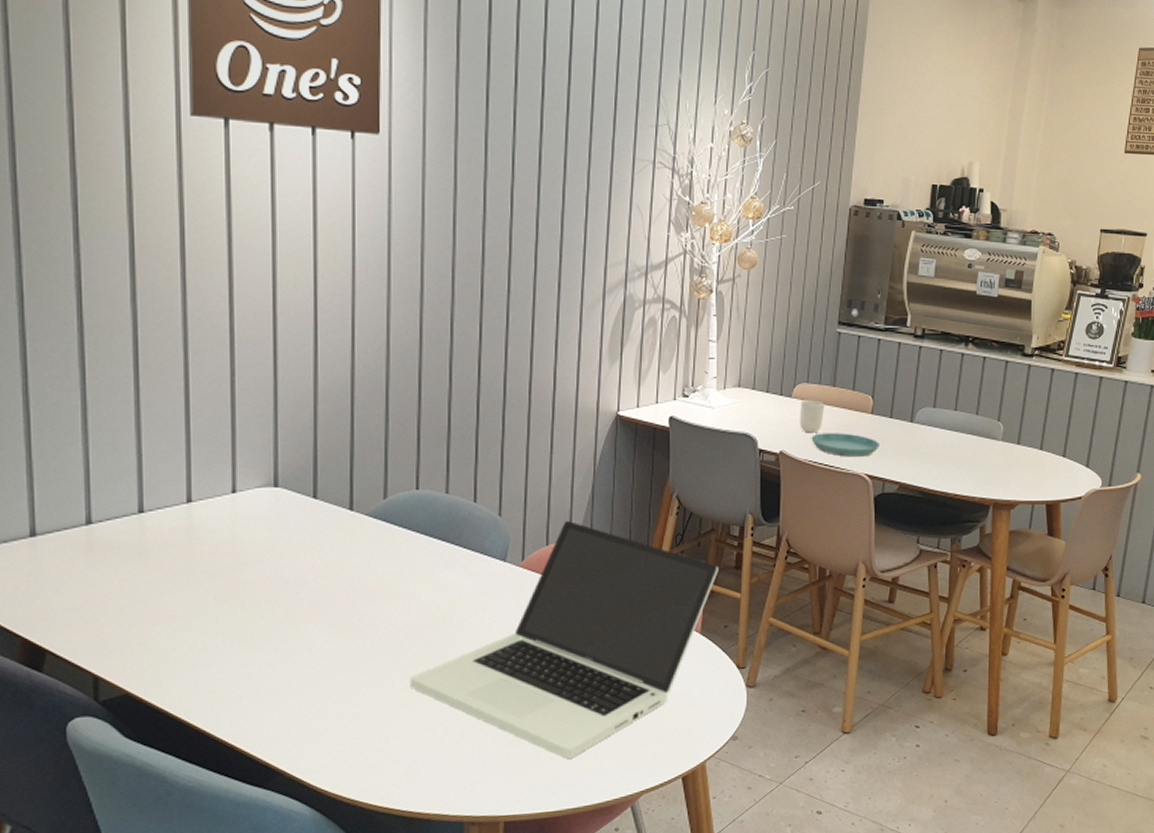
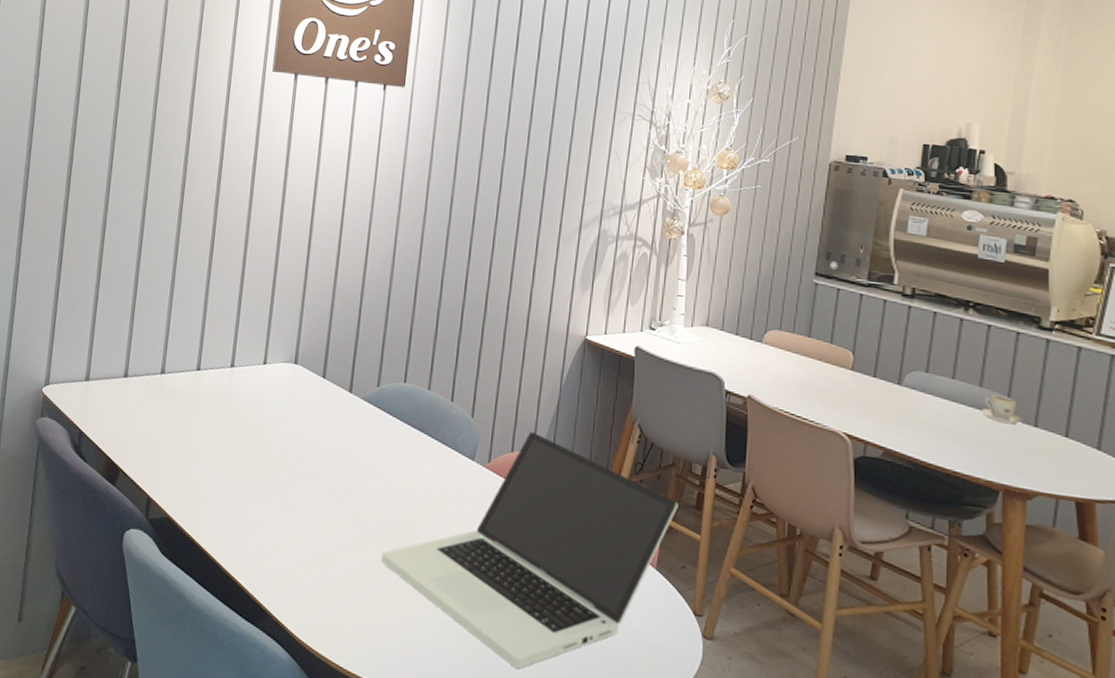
cup: present [799,400,824,433] -> none [769,347,798,382]
saucer: present [811,433,879,457] -> none [782,382,861,414]
teacup: none [977,420,1009,445] -> present [981,394,1023,425]

